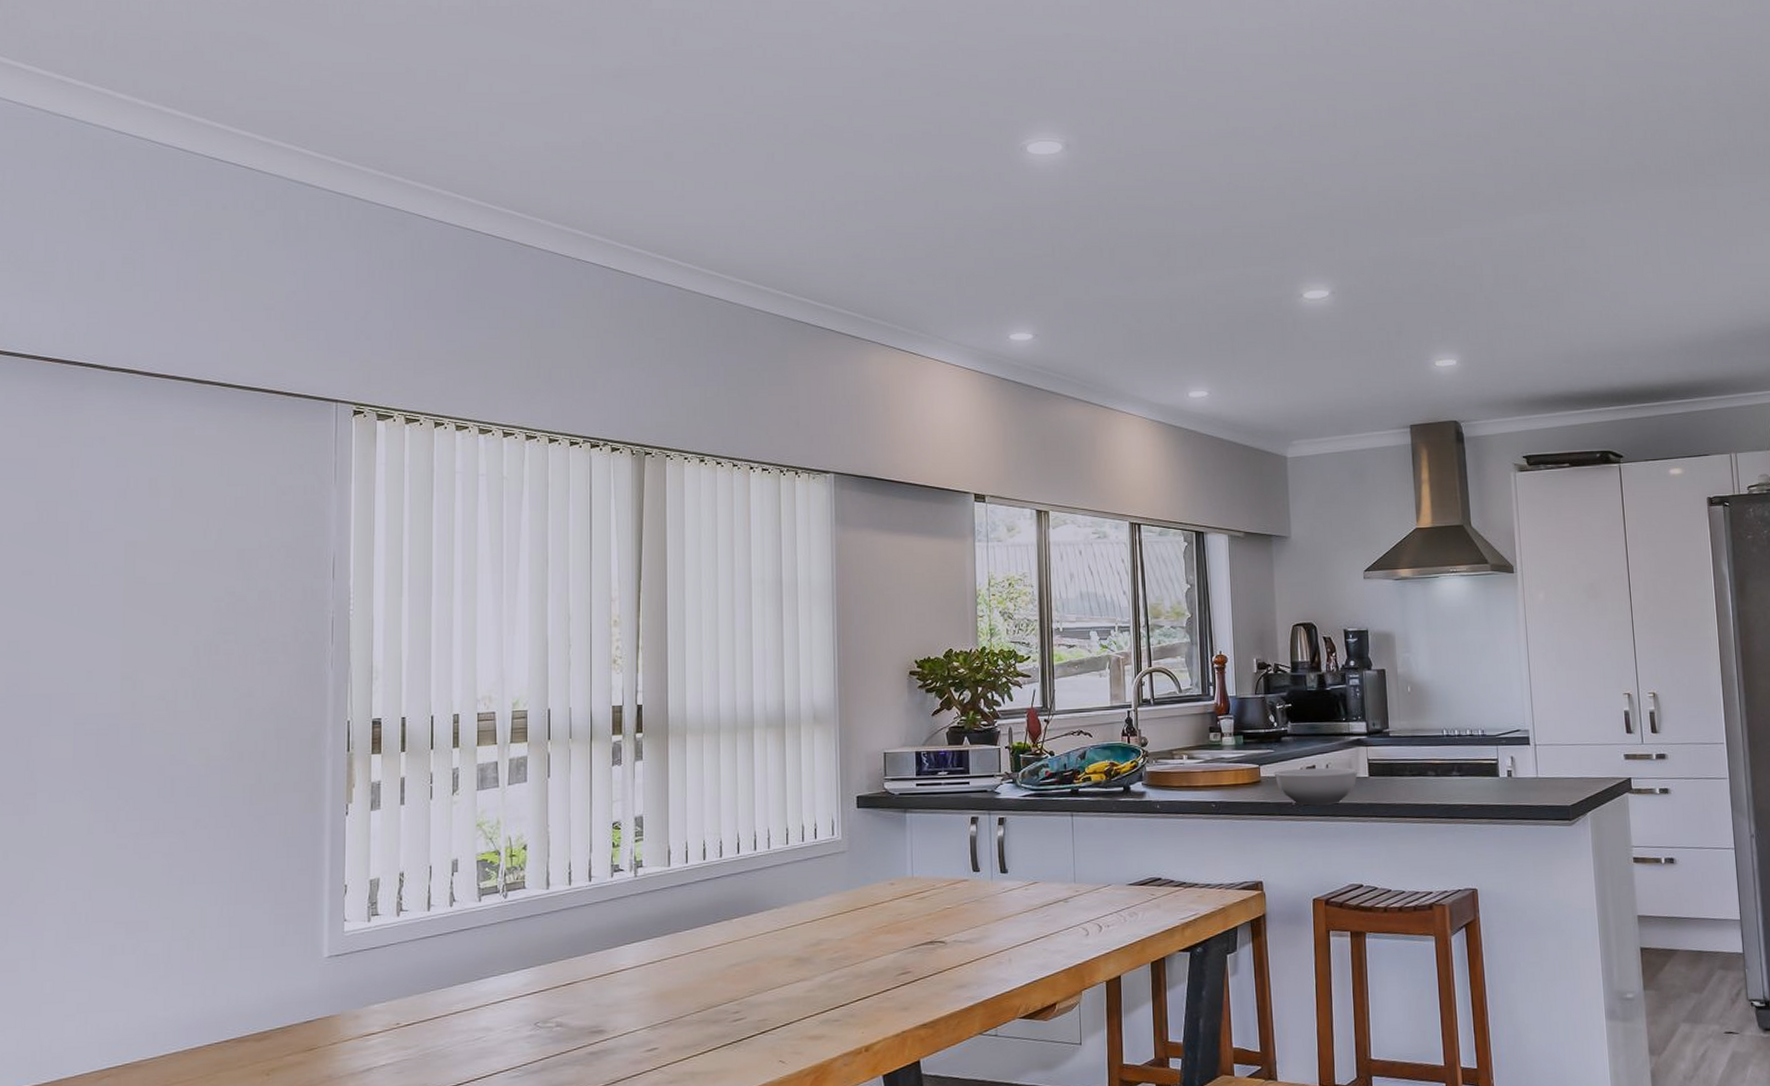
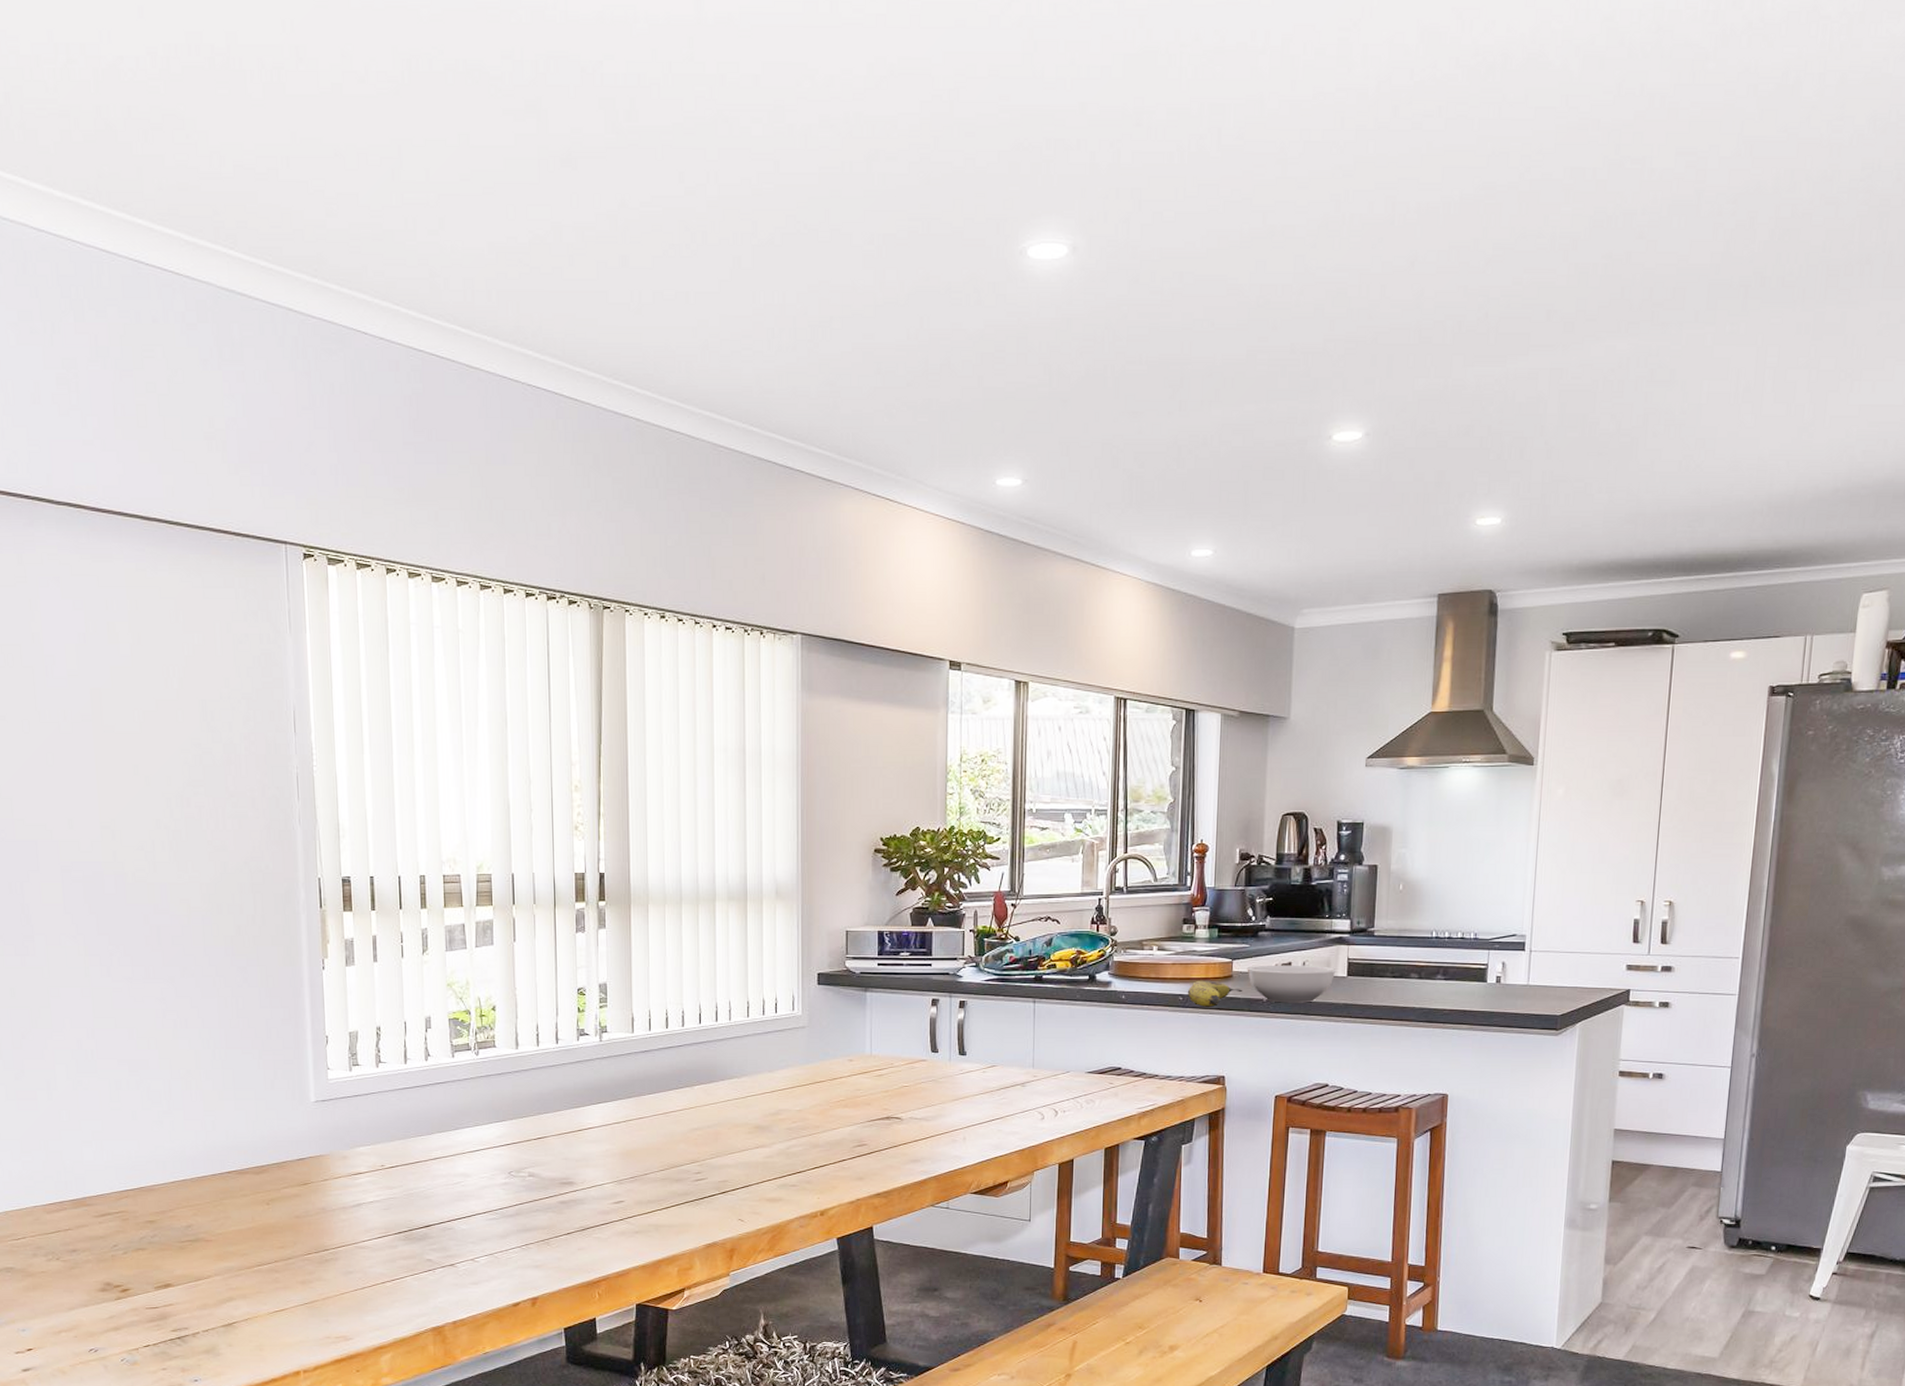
fruit: none [1219,786,1272,814] -> present [1187,980,1243,1008]

